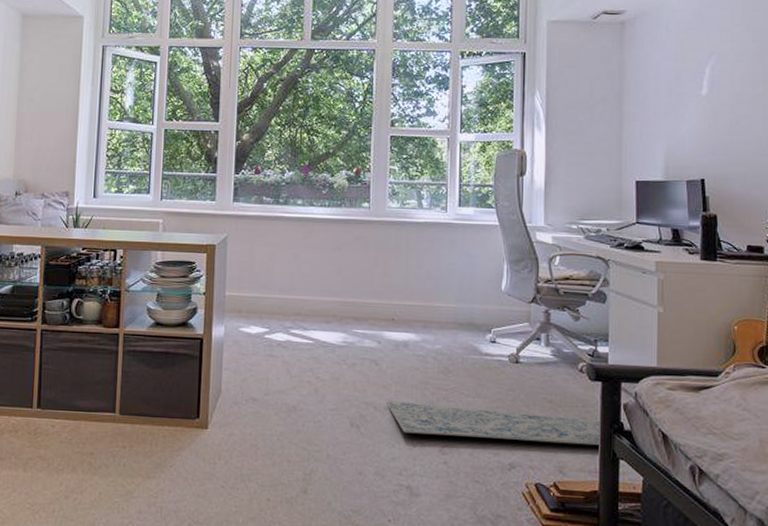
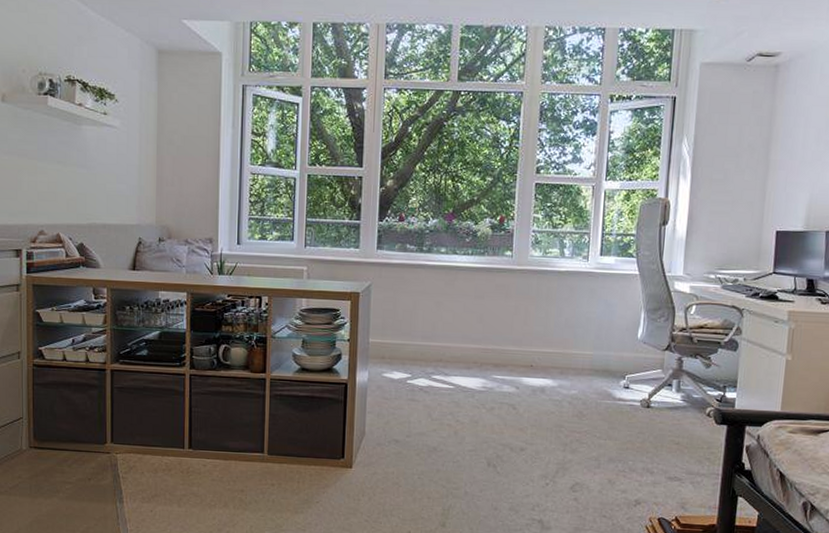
rug: present [386,400,629,446] -> none [522,442,750,484]

